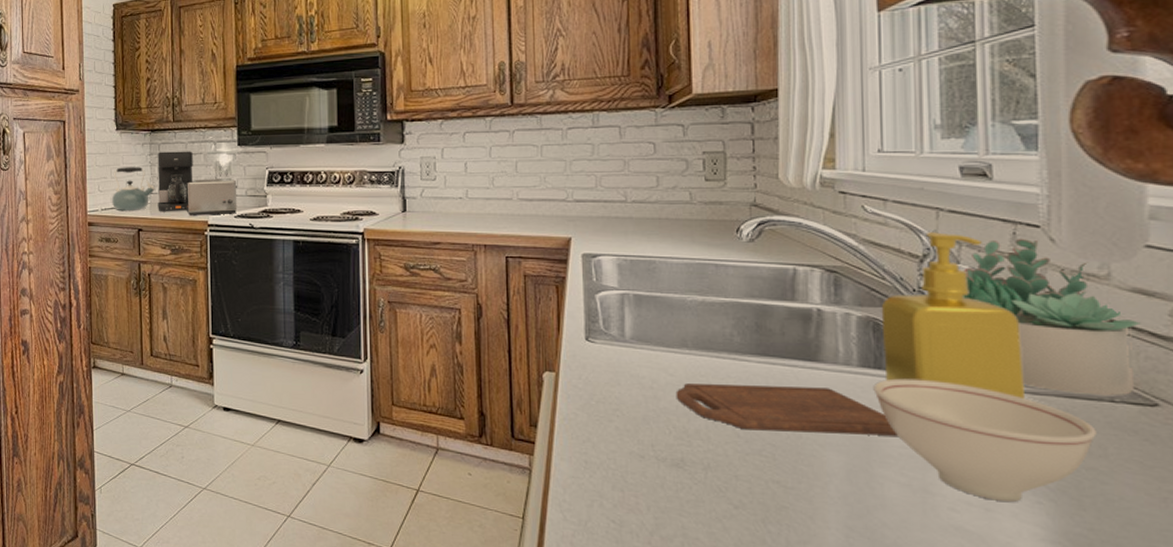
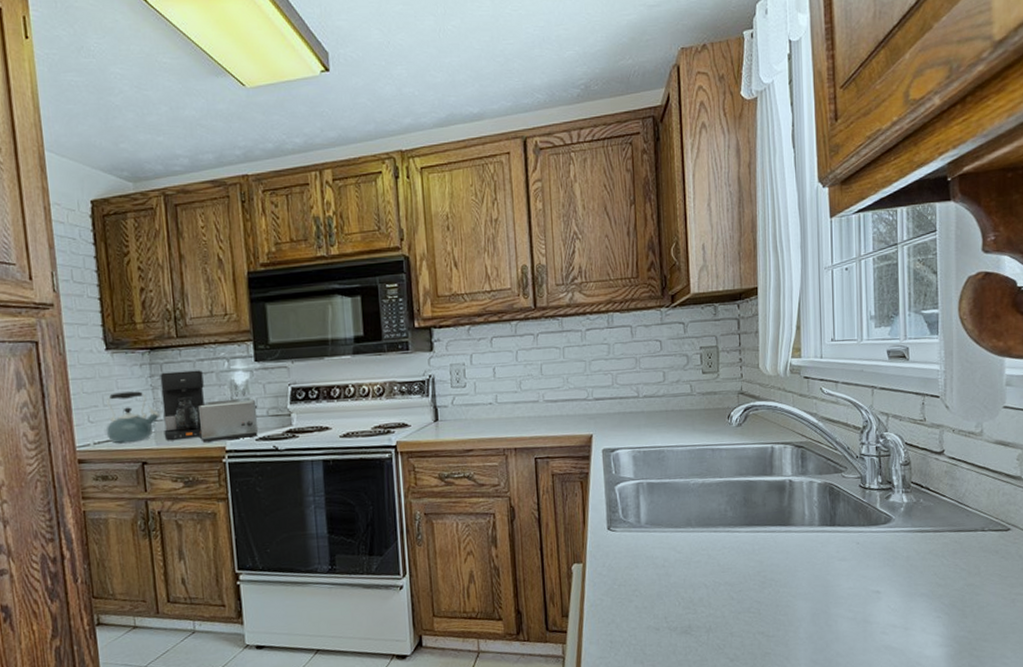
cutting board: present [675,383,898,436] -> none [683,547,847,592]
bowl: present [873,378,1097,503] -> none [829,530,974,621]
soap dispenser: present [881,232,1024,400] -> none [834,406,929,537]
succulent plant: present [963,238,1141,396] -> none [890,407,1000,528]

